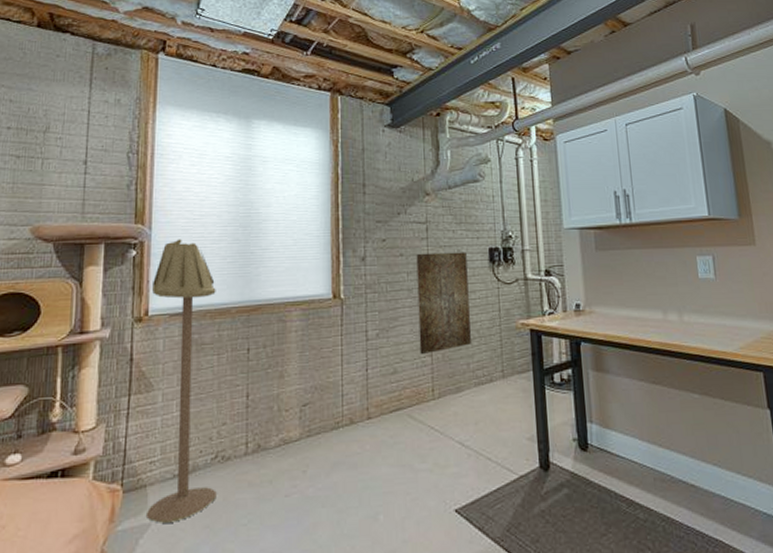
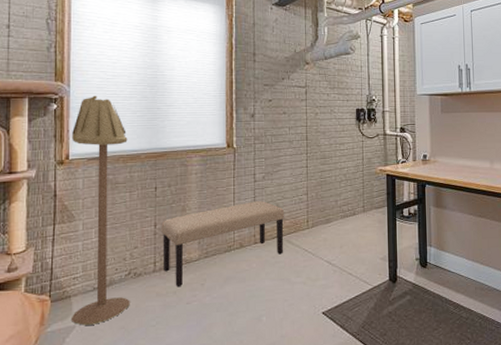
bench: none [255,363,405,475] -> present [161,200,285,287]
wall art: present [416,252,471,355] -> none [297,111,339,194]

